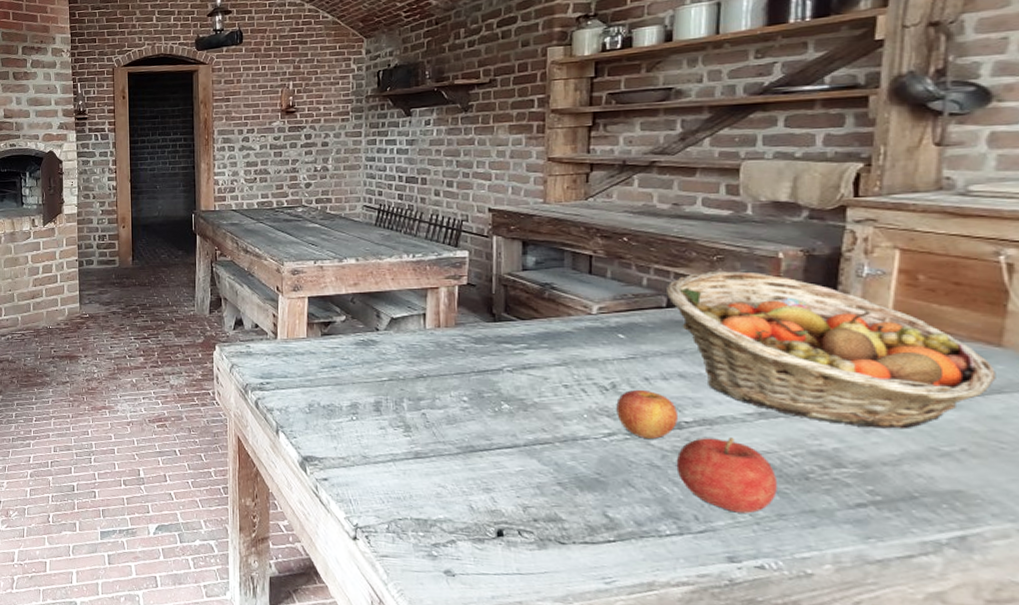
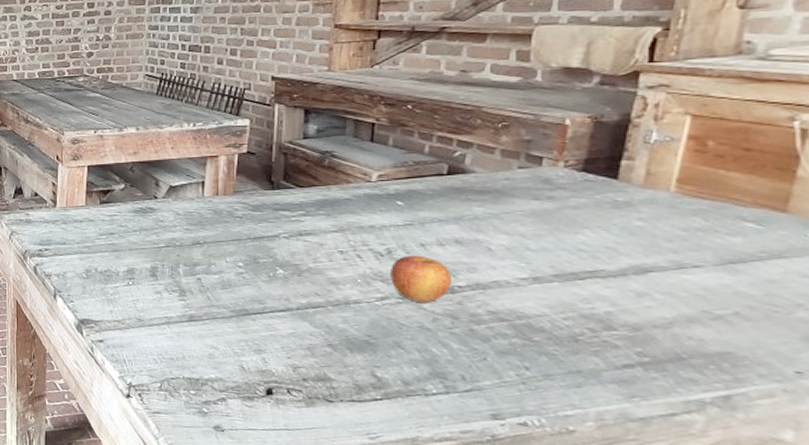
fruit basket: present [665,271,996,430] -> none [447,138,778,294]
fruit: present [676,437,777,514] -> none [446,301,546,374]

